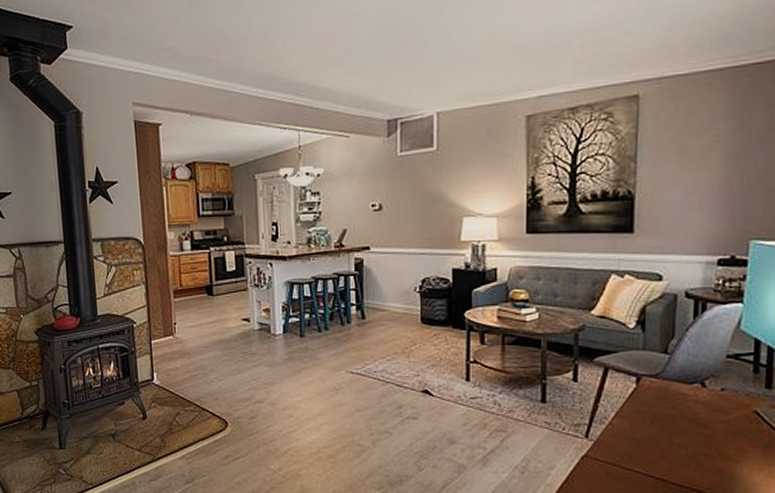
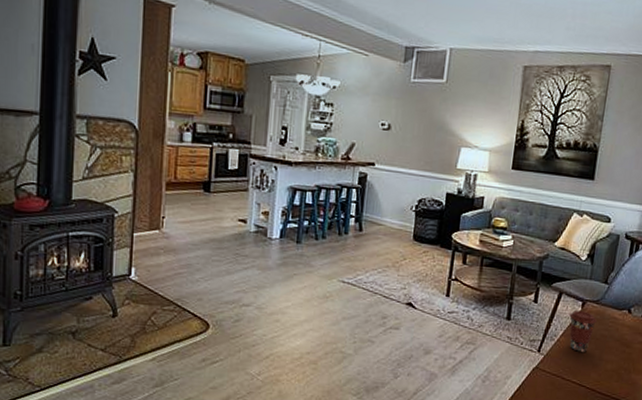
coffee cup: none [621,388,658,436] -> present [569,311,597,352]

